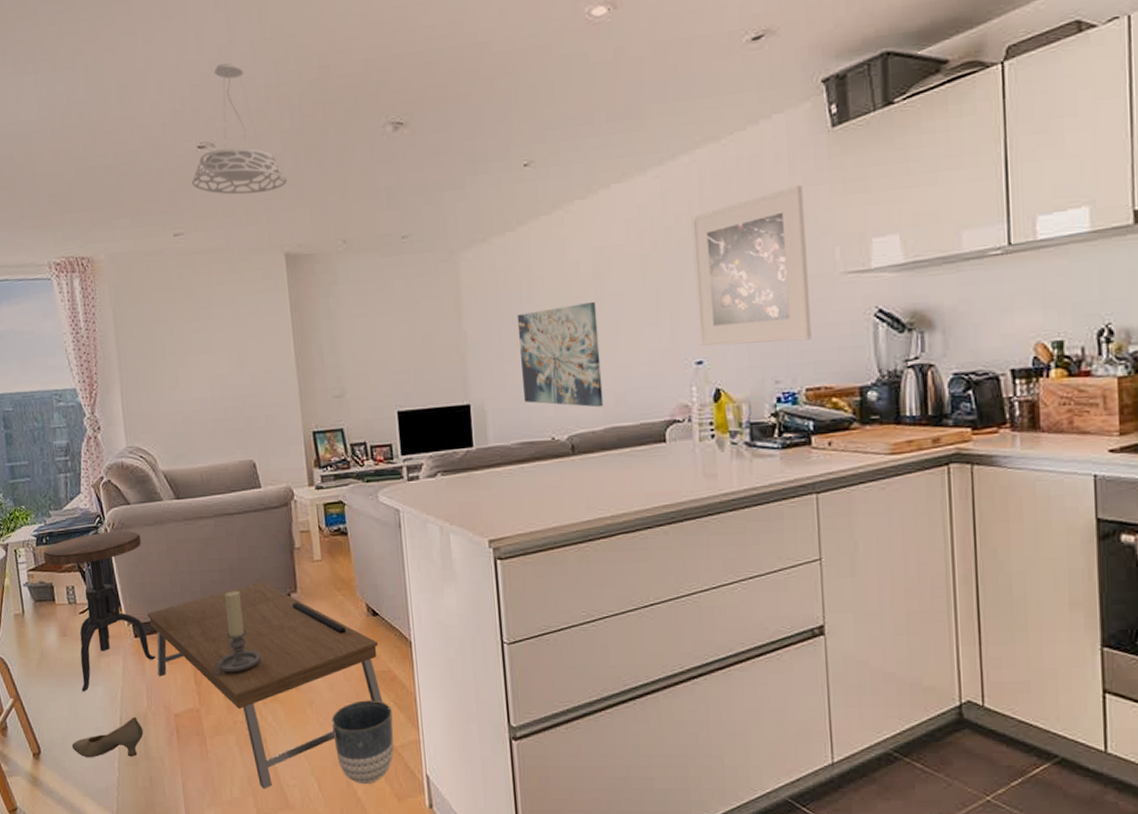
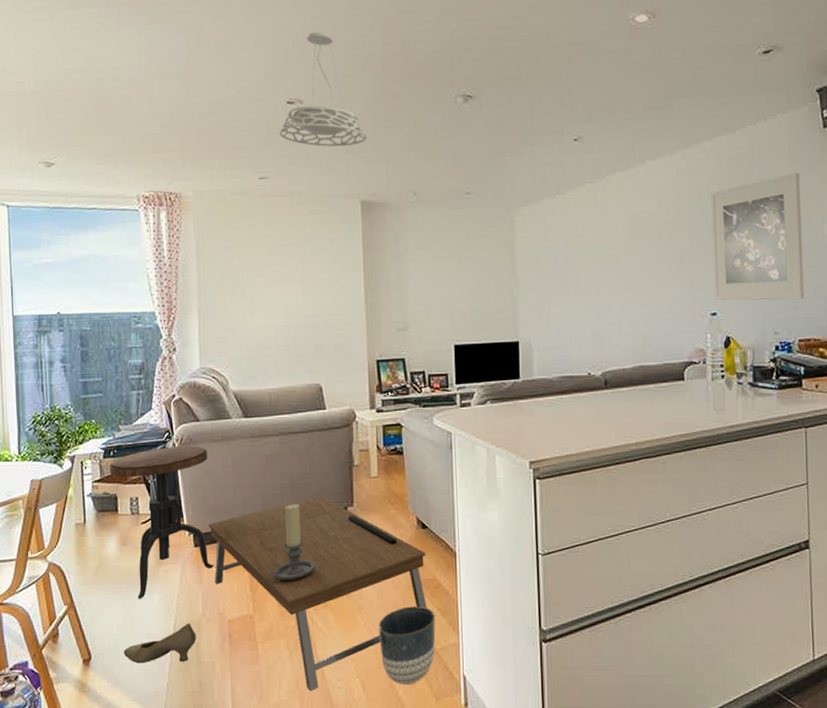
wall art: present [516,301,604,408] -> none [562,258,633,348]

